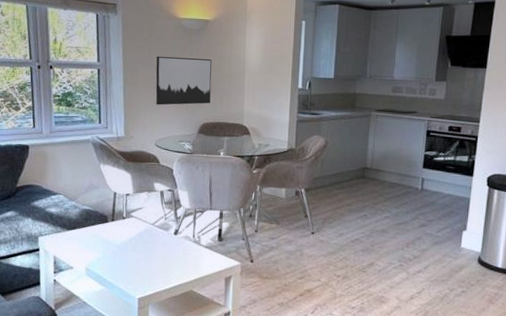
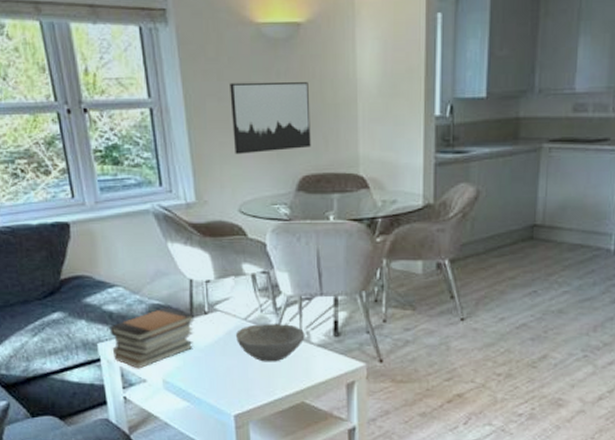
book stack: none [49,212,115,259] -> present [109,307,195,369]
bowl: none [144,228,197,258] -> present [235,324,305,362]

